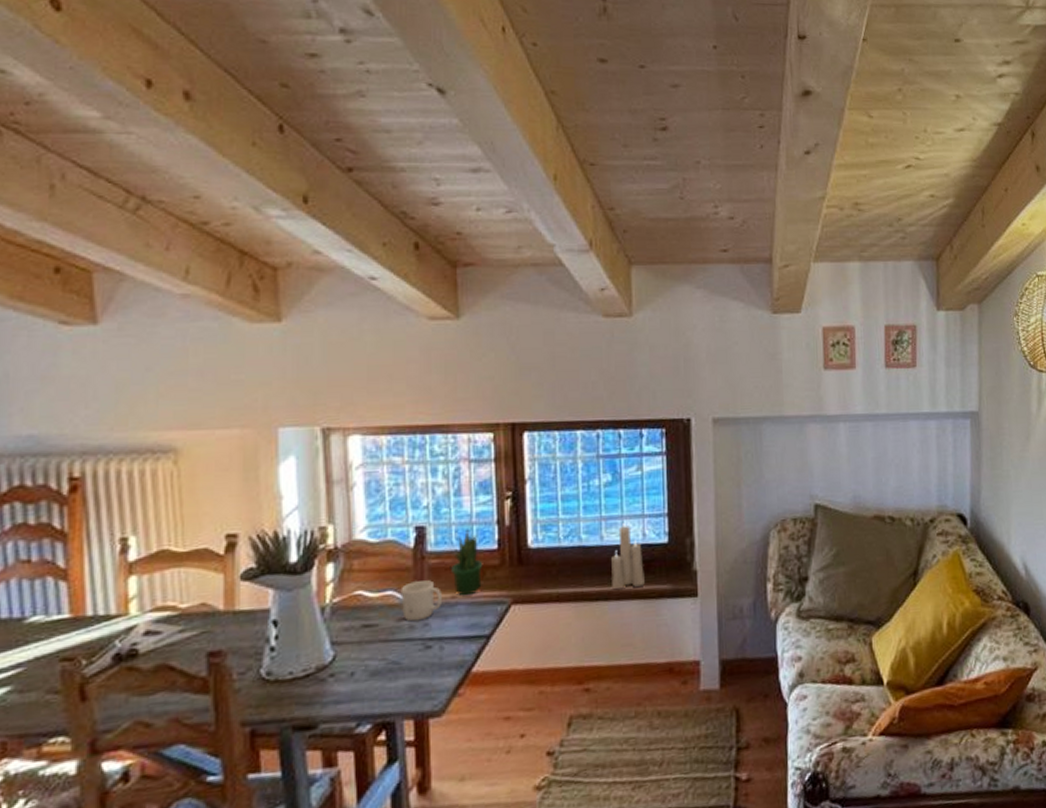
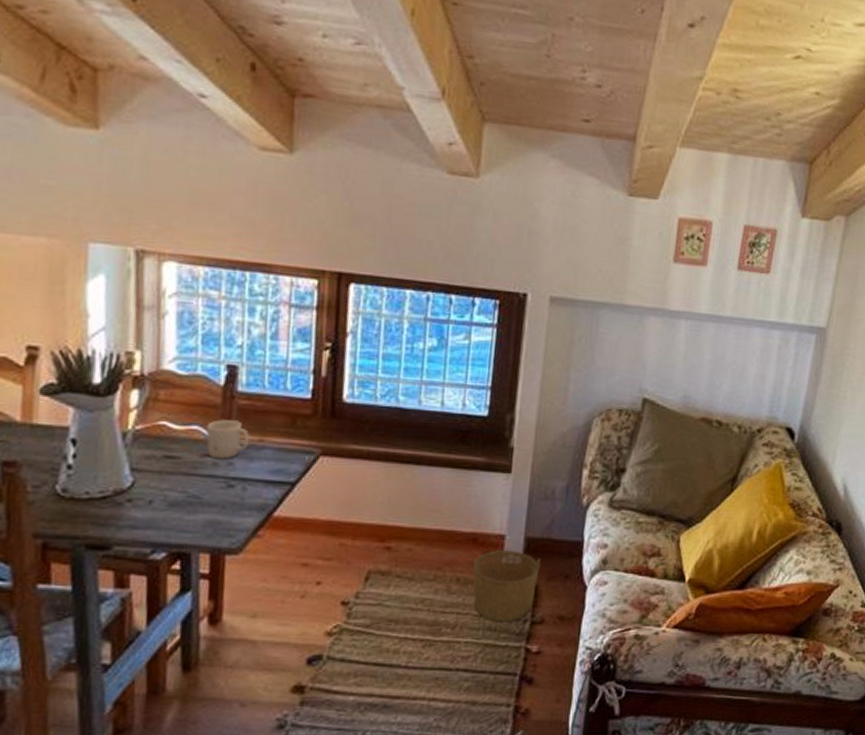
planter: present [451,530,483,596] -> none [261,376,295,441]
candle: present [611,523,645,589] -> none [425,390,460,455]
basket: none [671,675,738,753] -> present [472,550,541,622]

